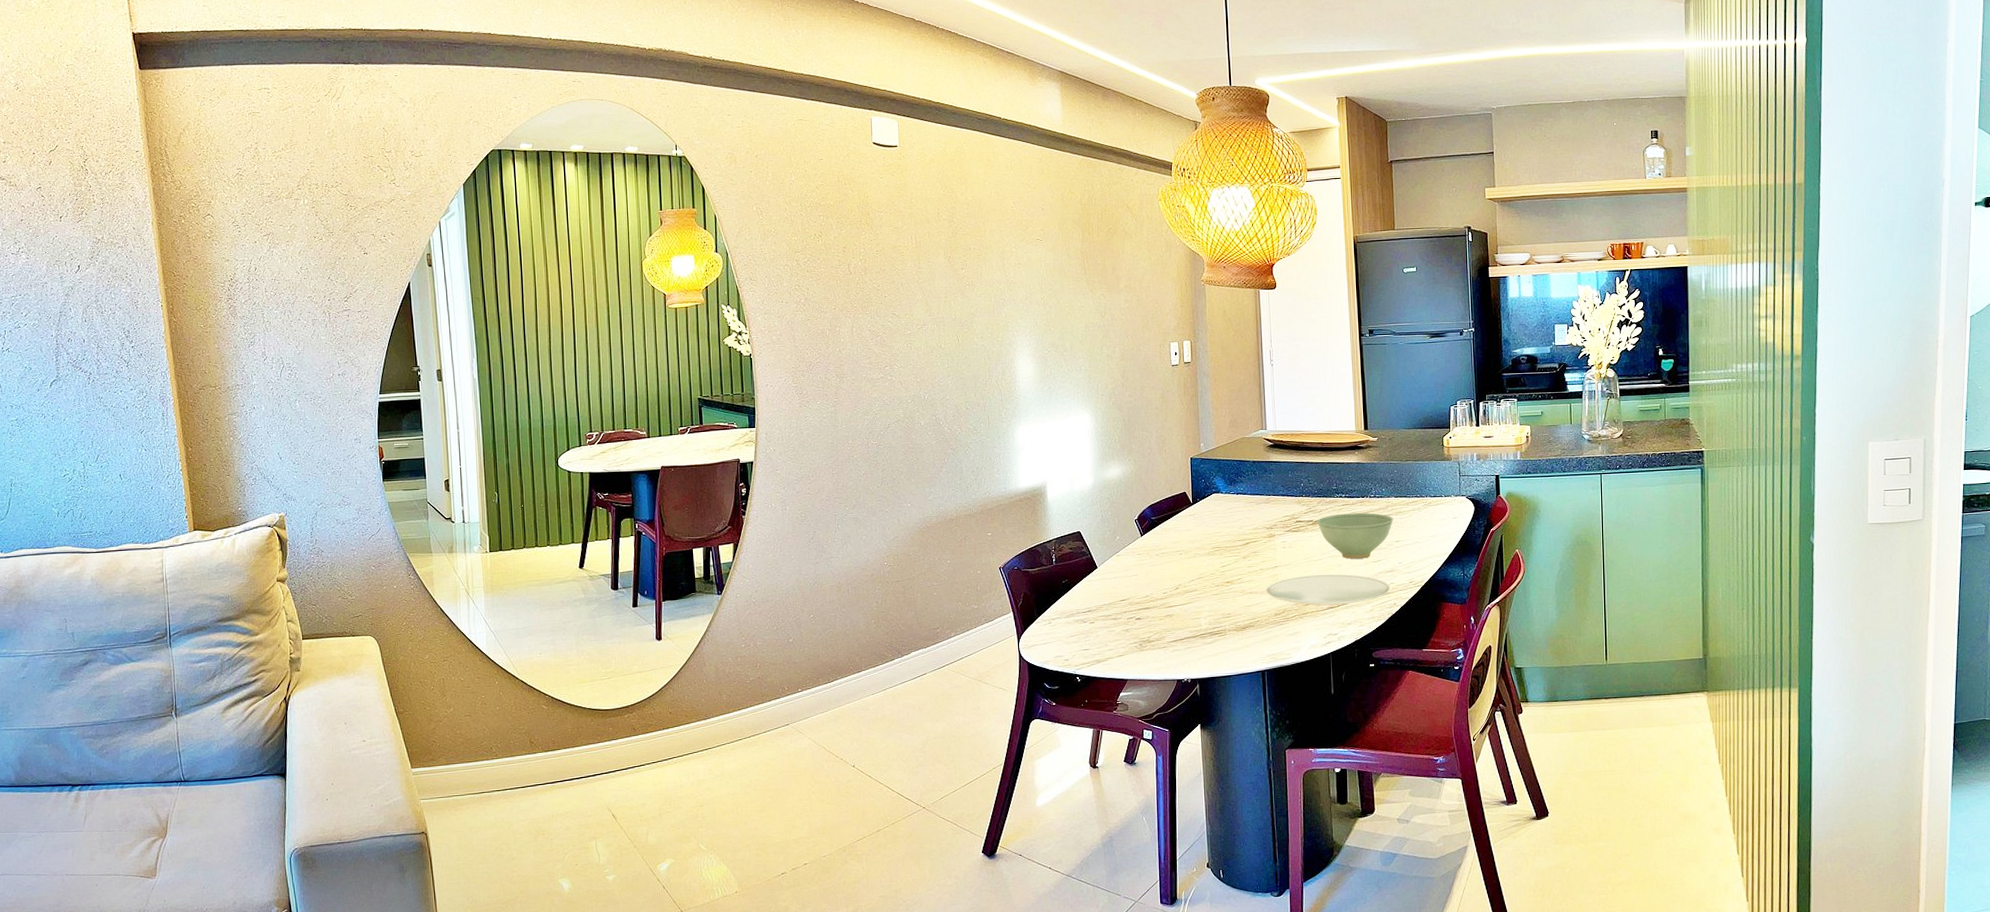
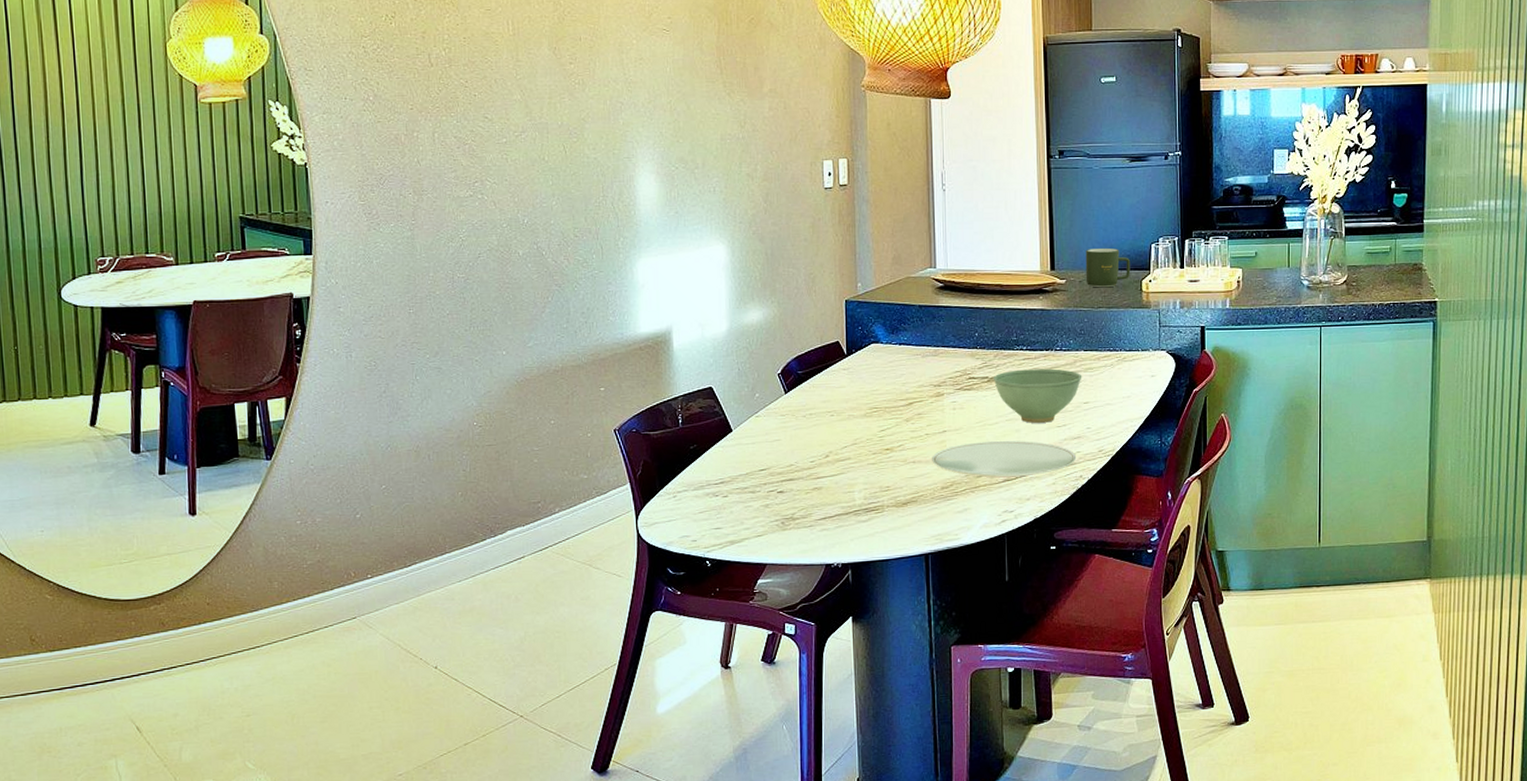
mug: none [1394,410,1433,444] -> present [1085,247,1131,288]

